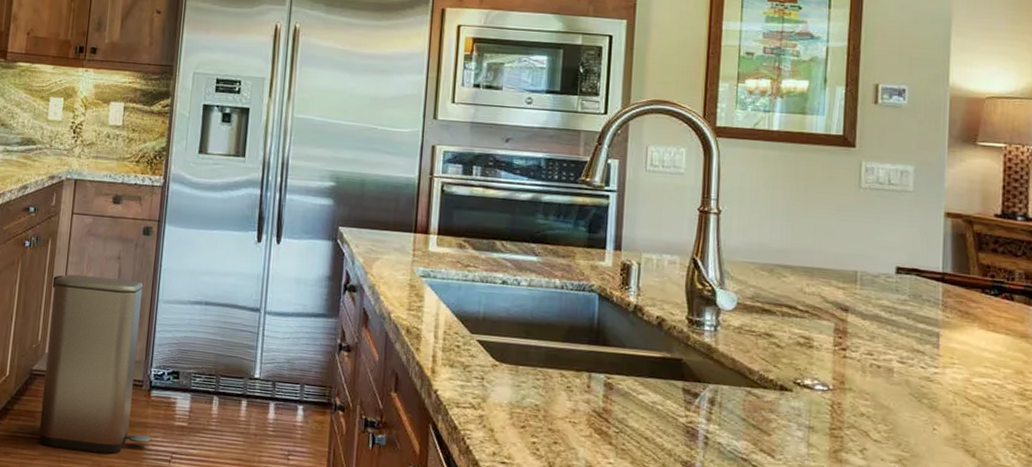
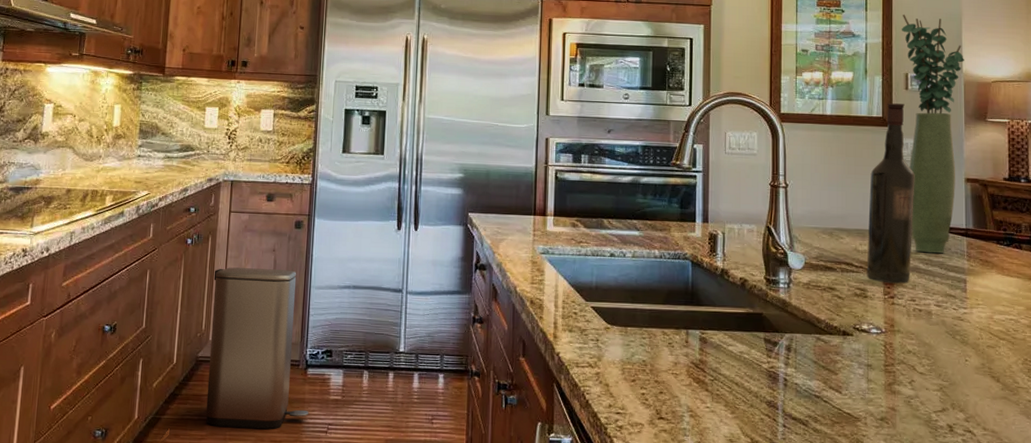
wine bottle: none [813,119,881,335] -> present [866,103,915,284]
vase: none [872,13,952,301] -> present [902,14,964,254]

